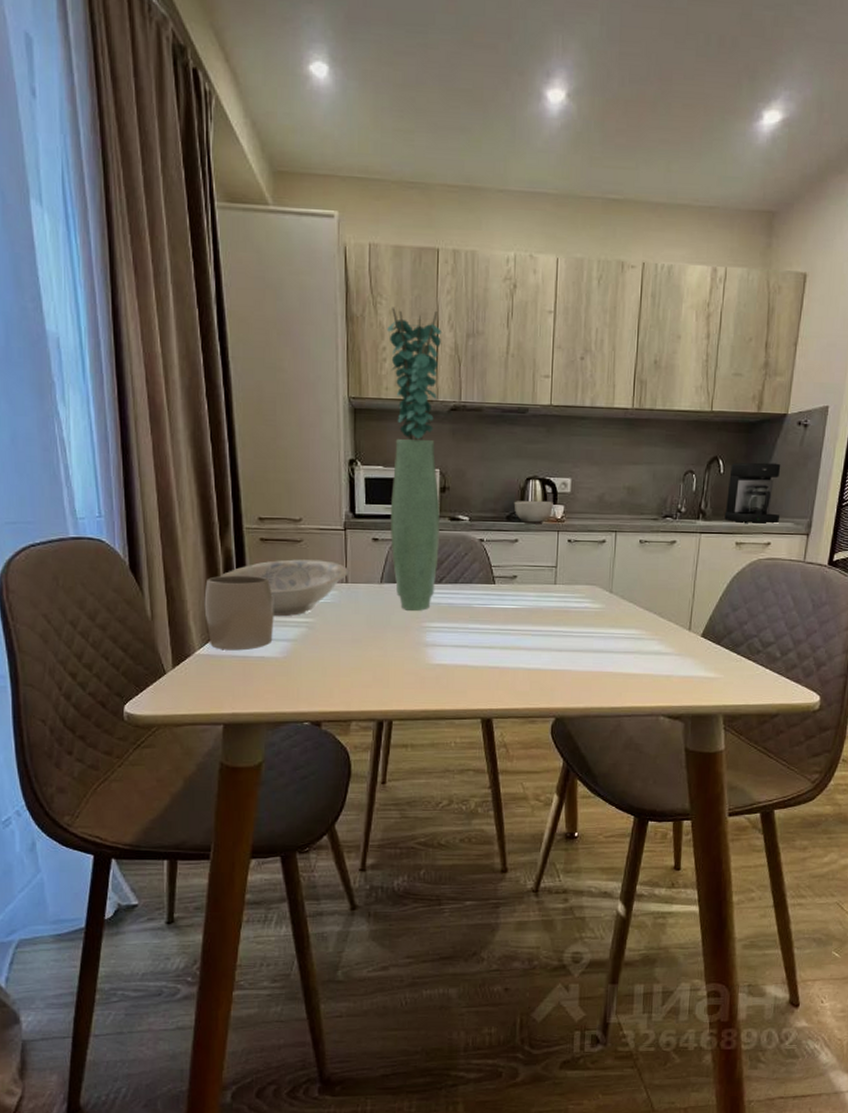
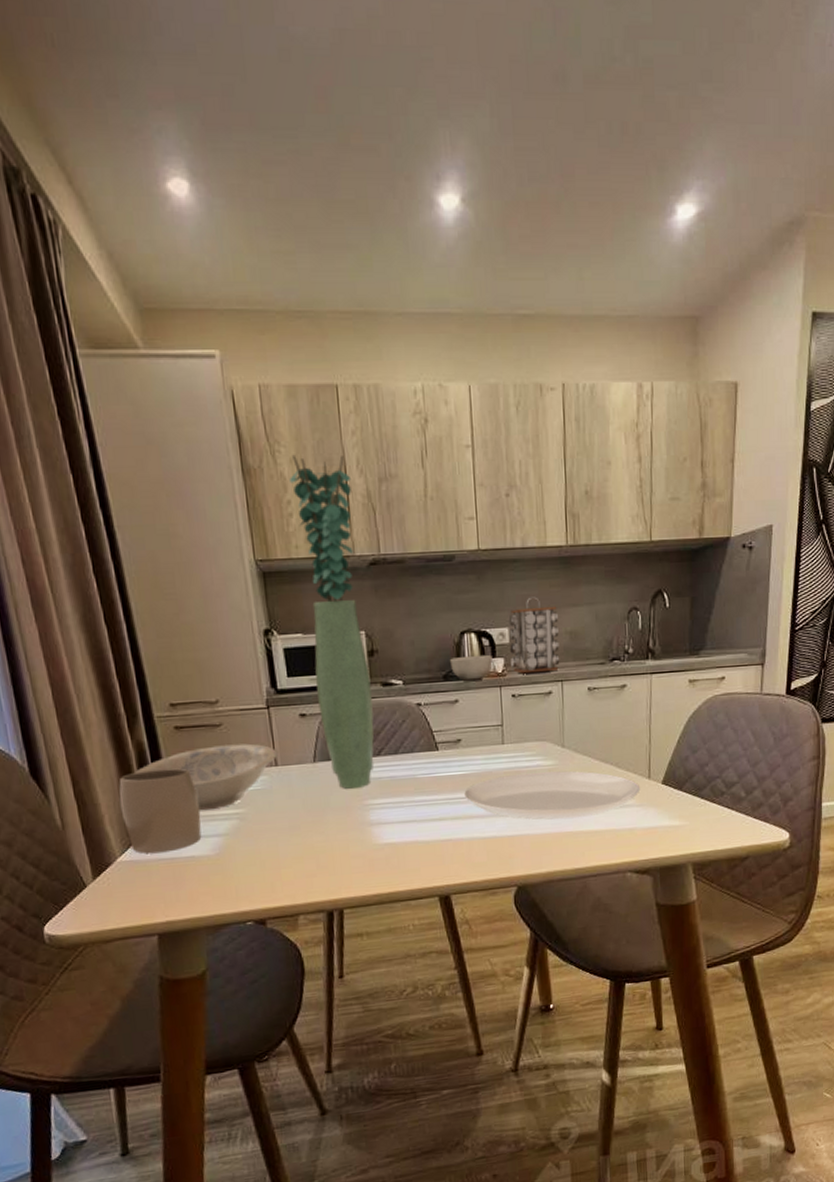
plate: none [515,612,681,661] -> present [464,770,641,821]
spice rack: none [570,452,619,522] -> present [508,596,560,674]
coffee maker: present [724,462,781,524] -> none [674,591,733,659]

